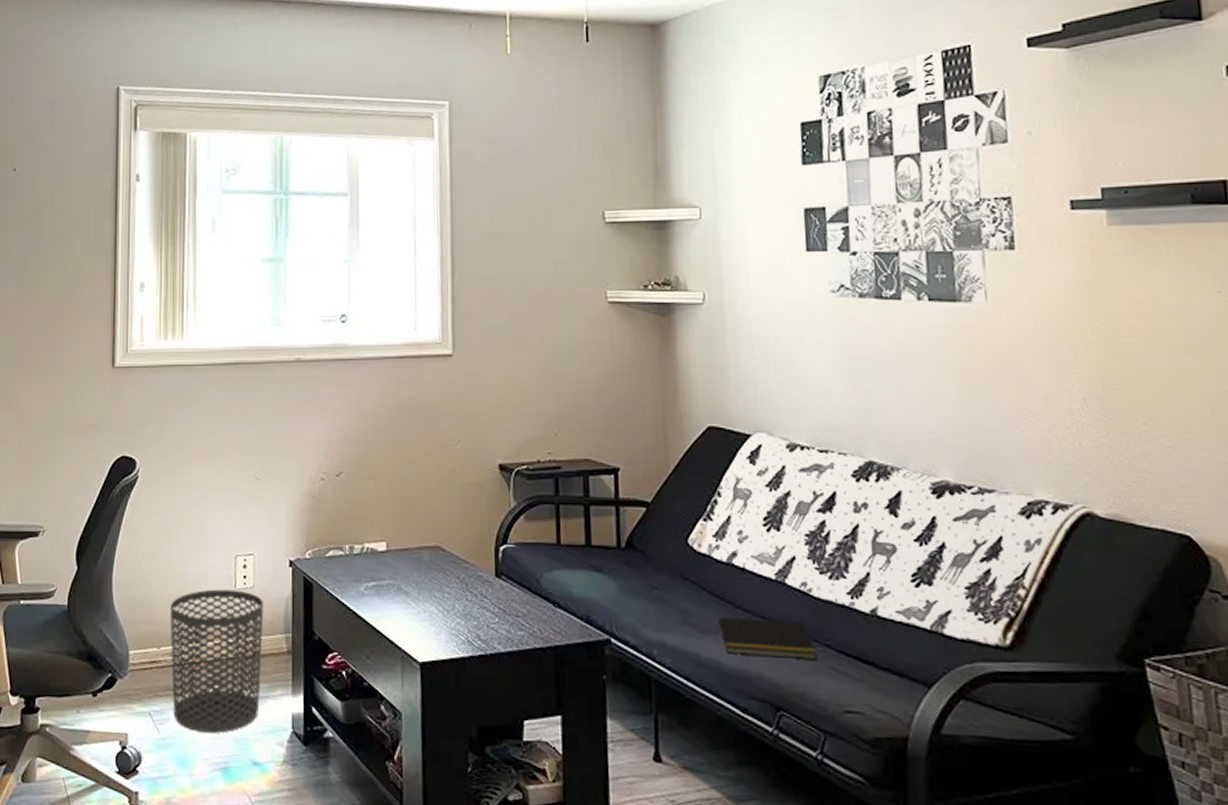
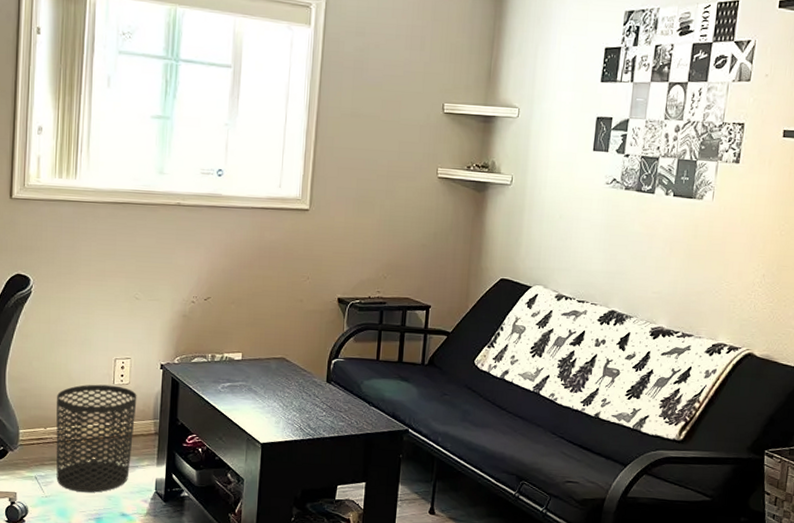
notepad: present [716,617,817,659] -> none [486,416,554,446]

